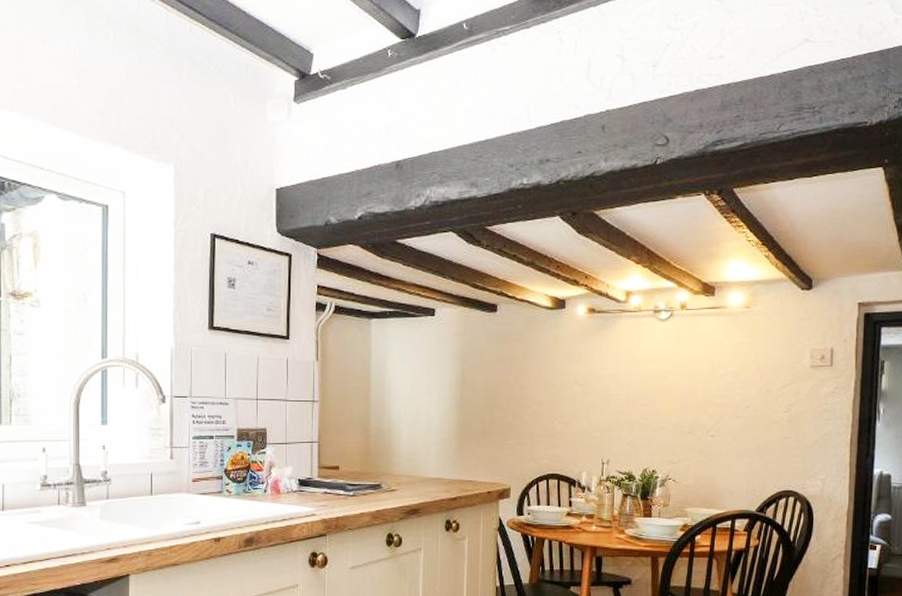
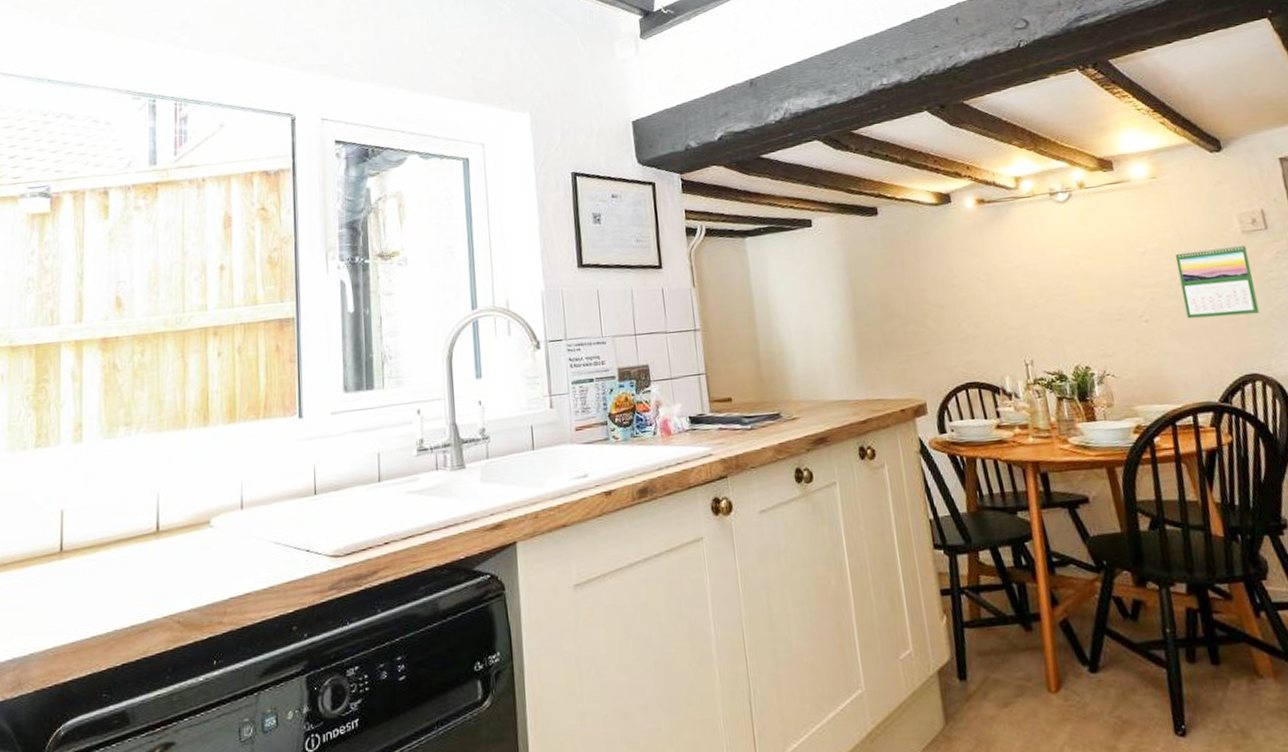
calendar: none [746,376,811,439] -> present [1174,244,1260,319]

